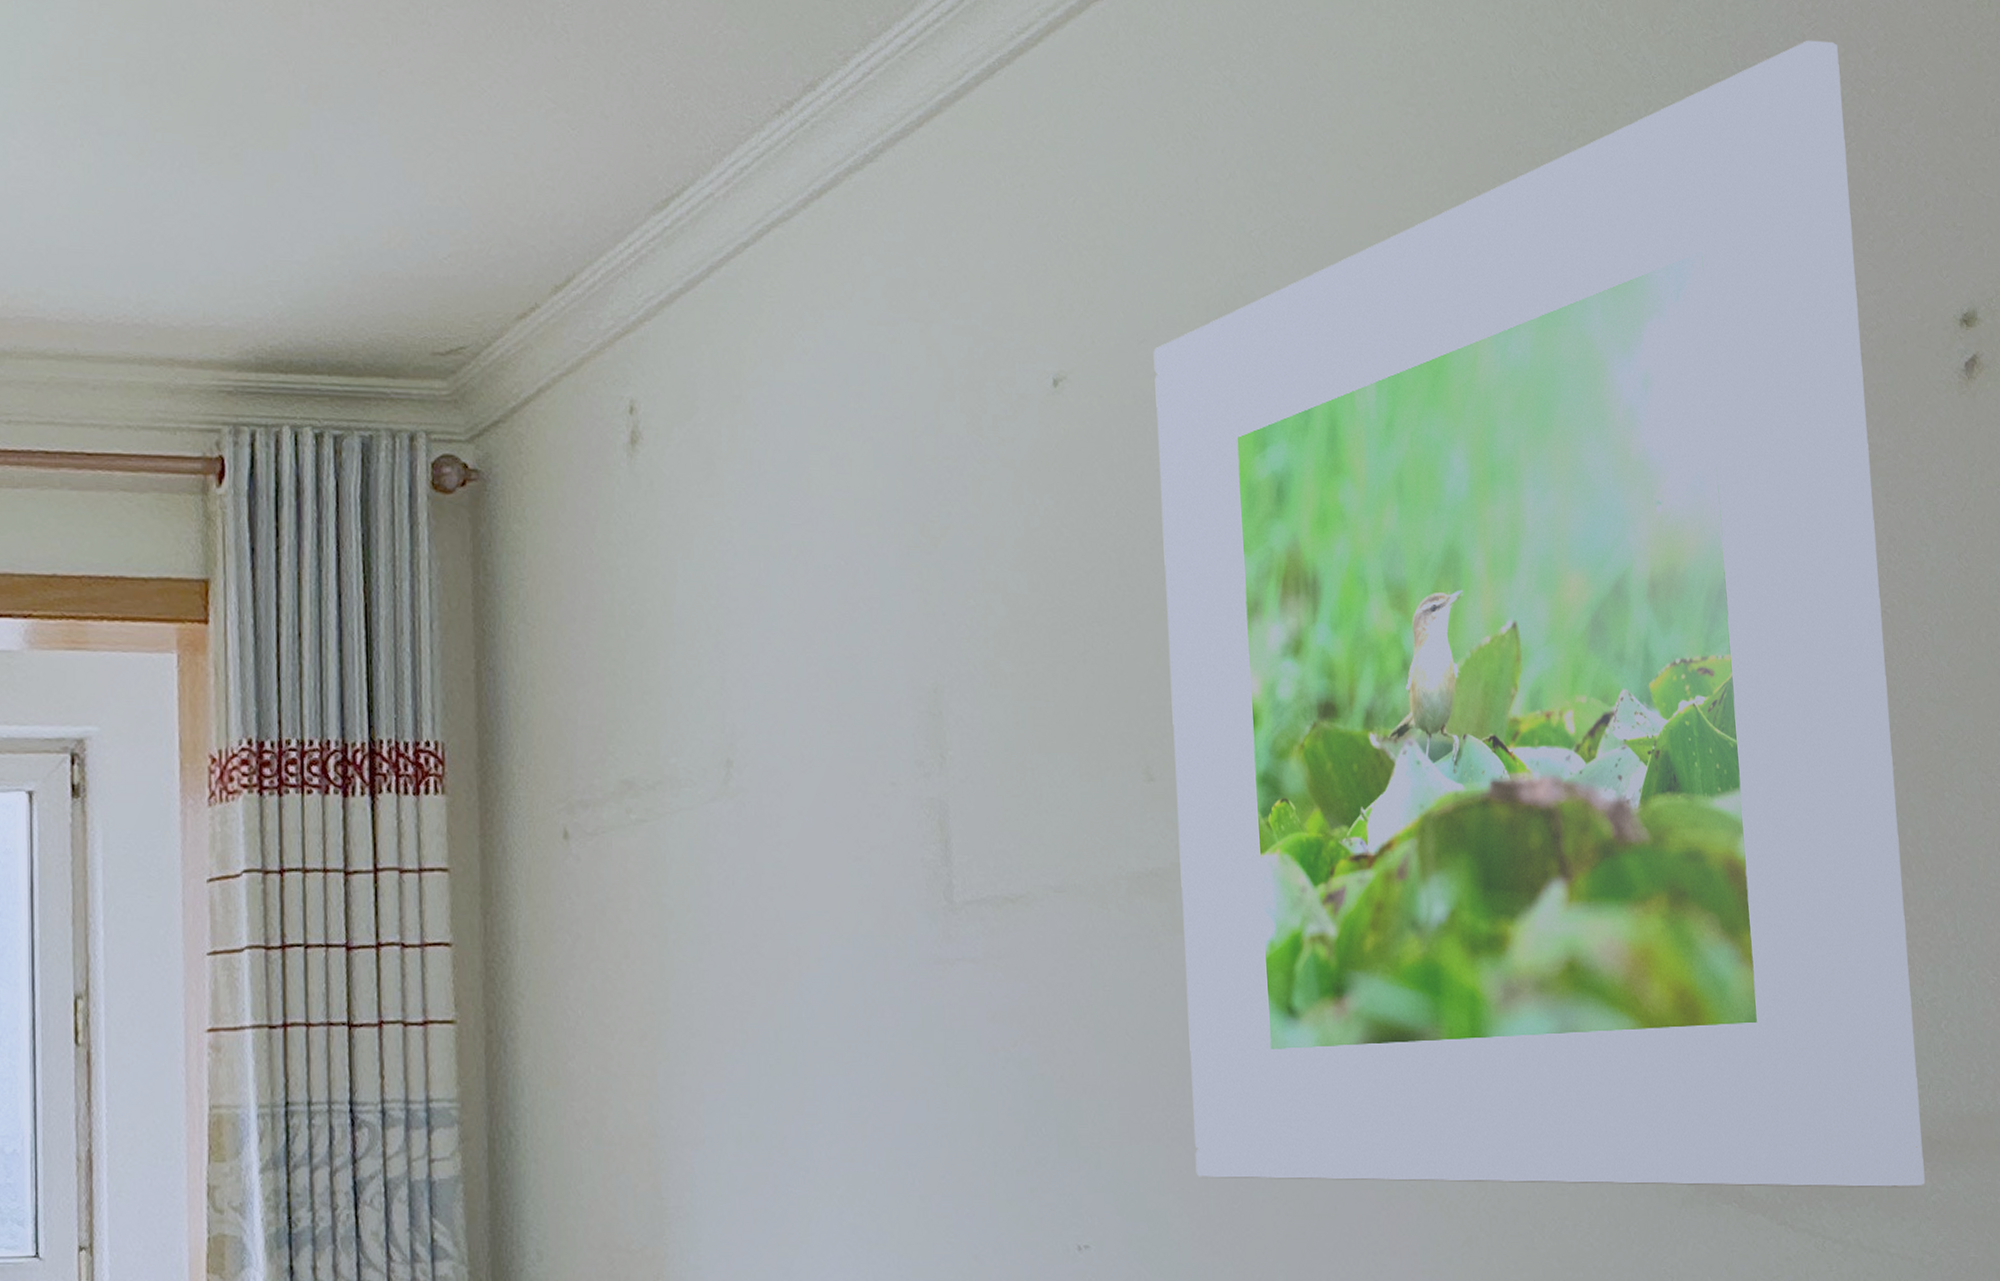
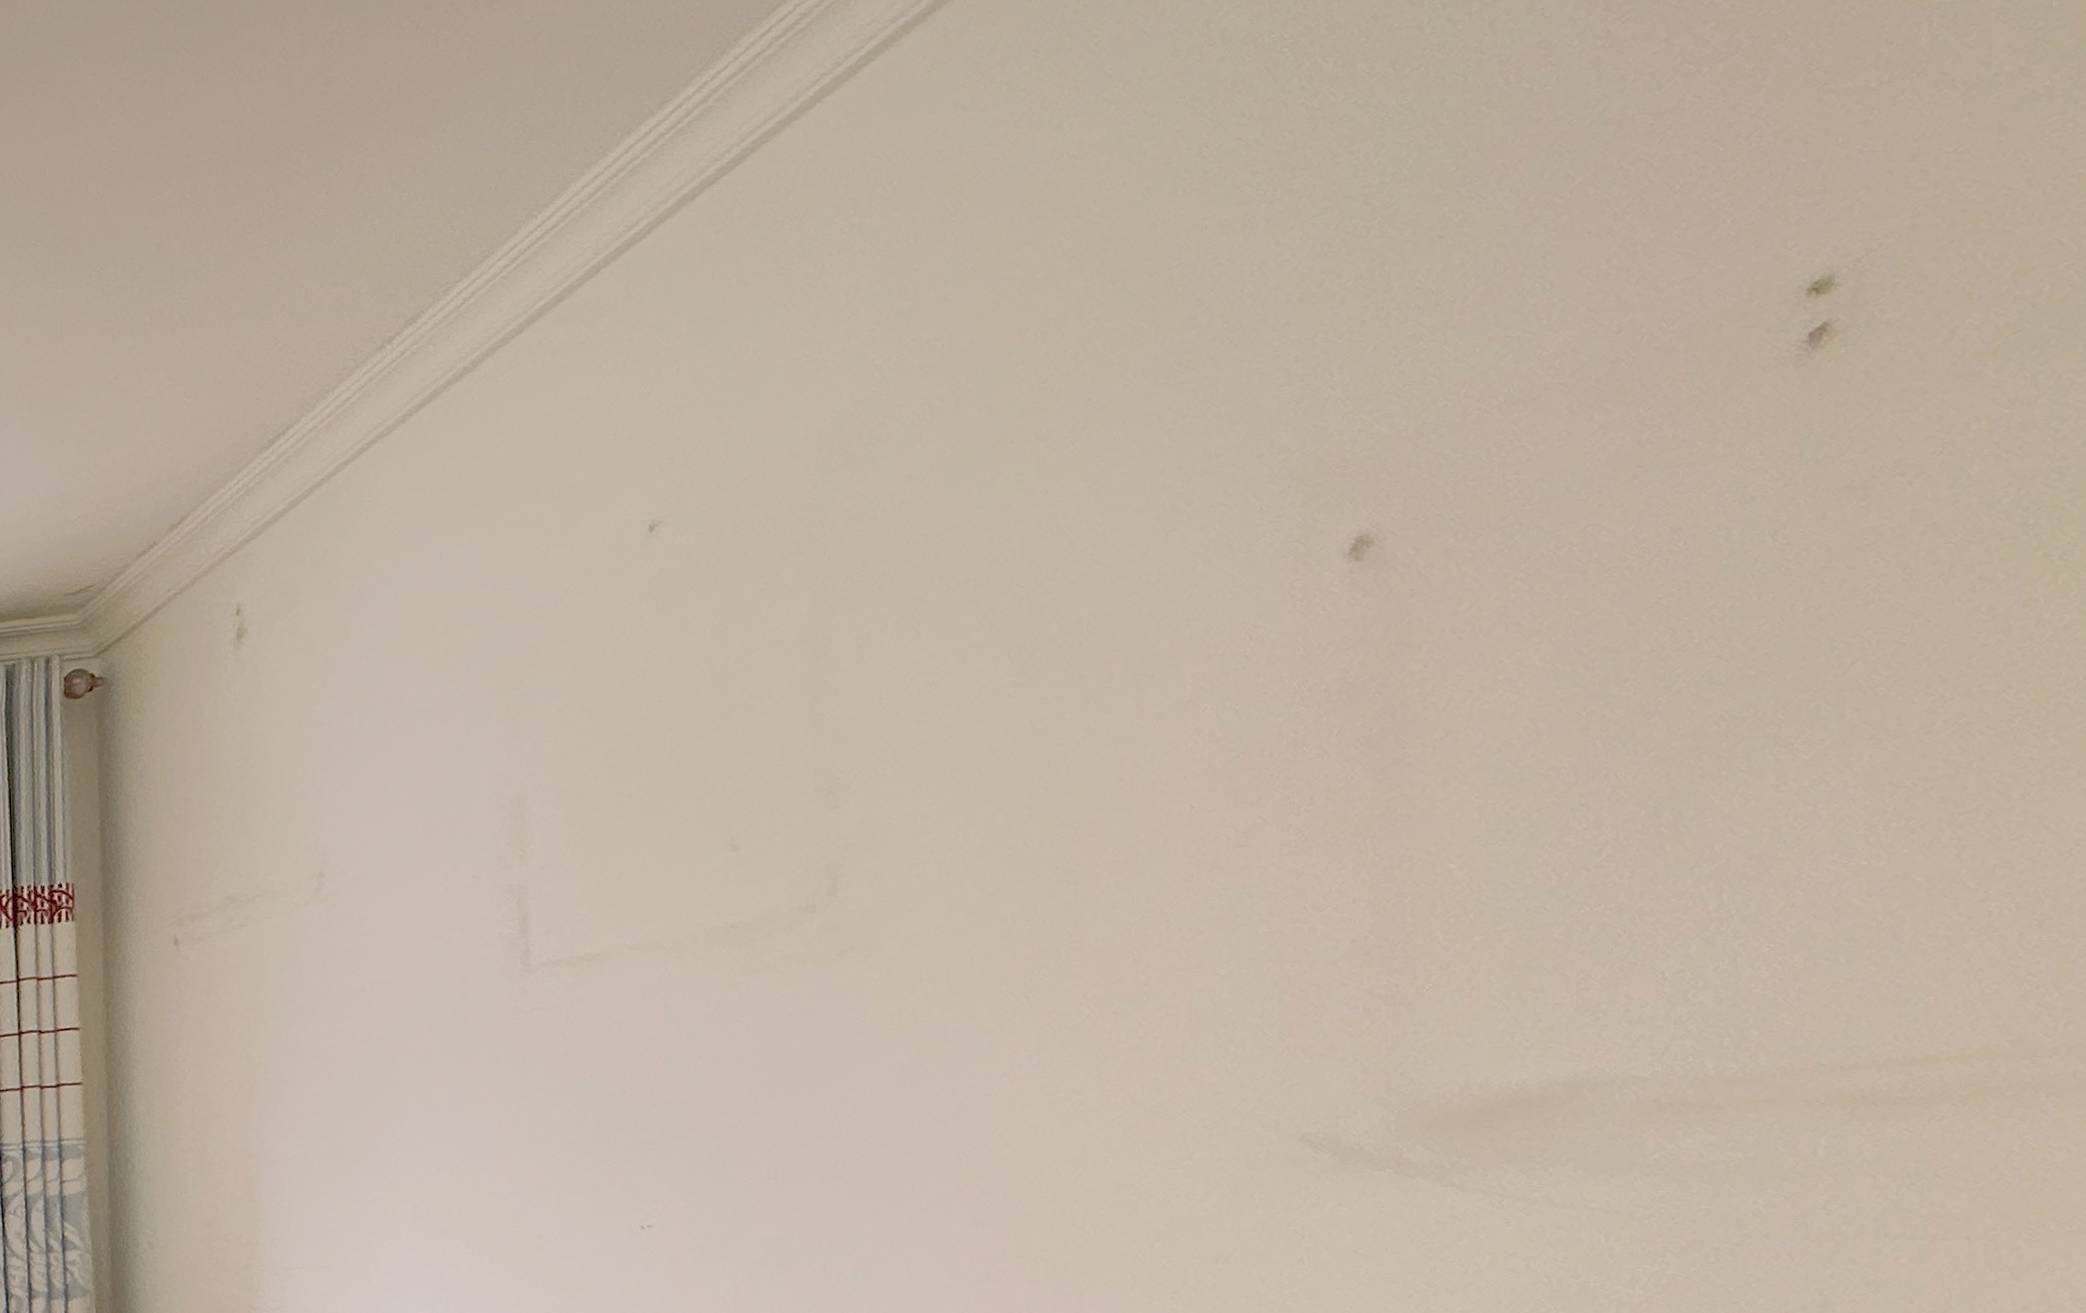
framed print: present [1153,40,1926,1188] -> none [757,30,1658,1169]

